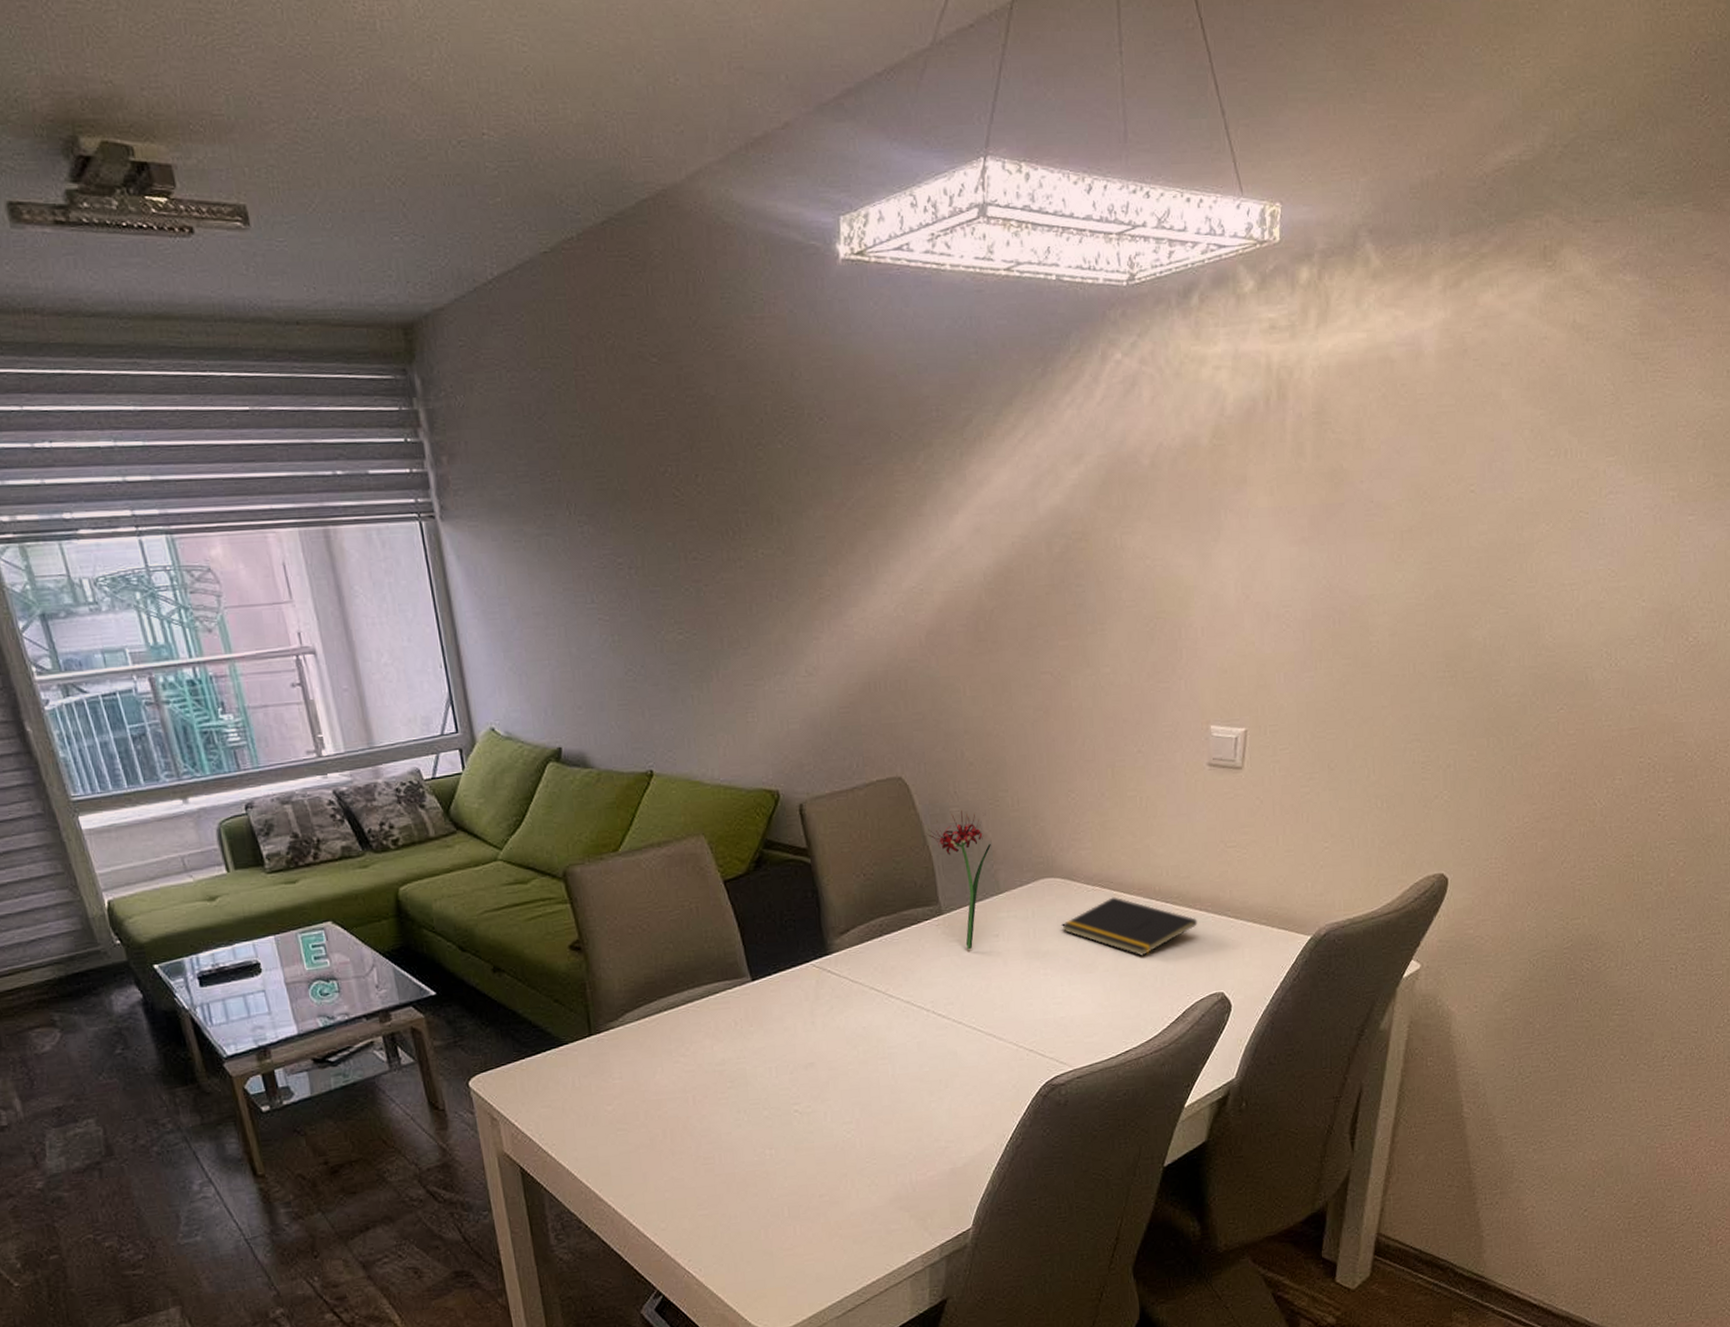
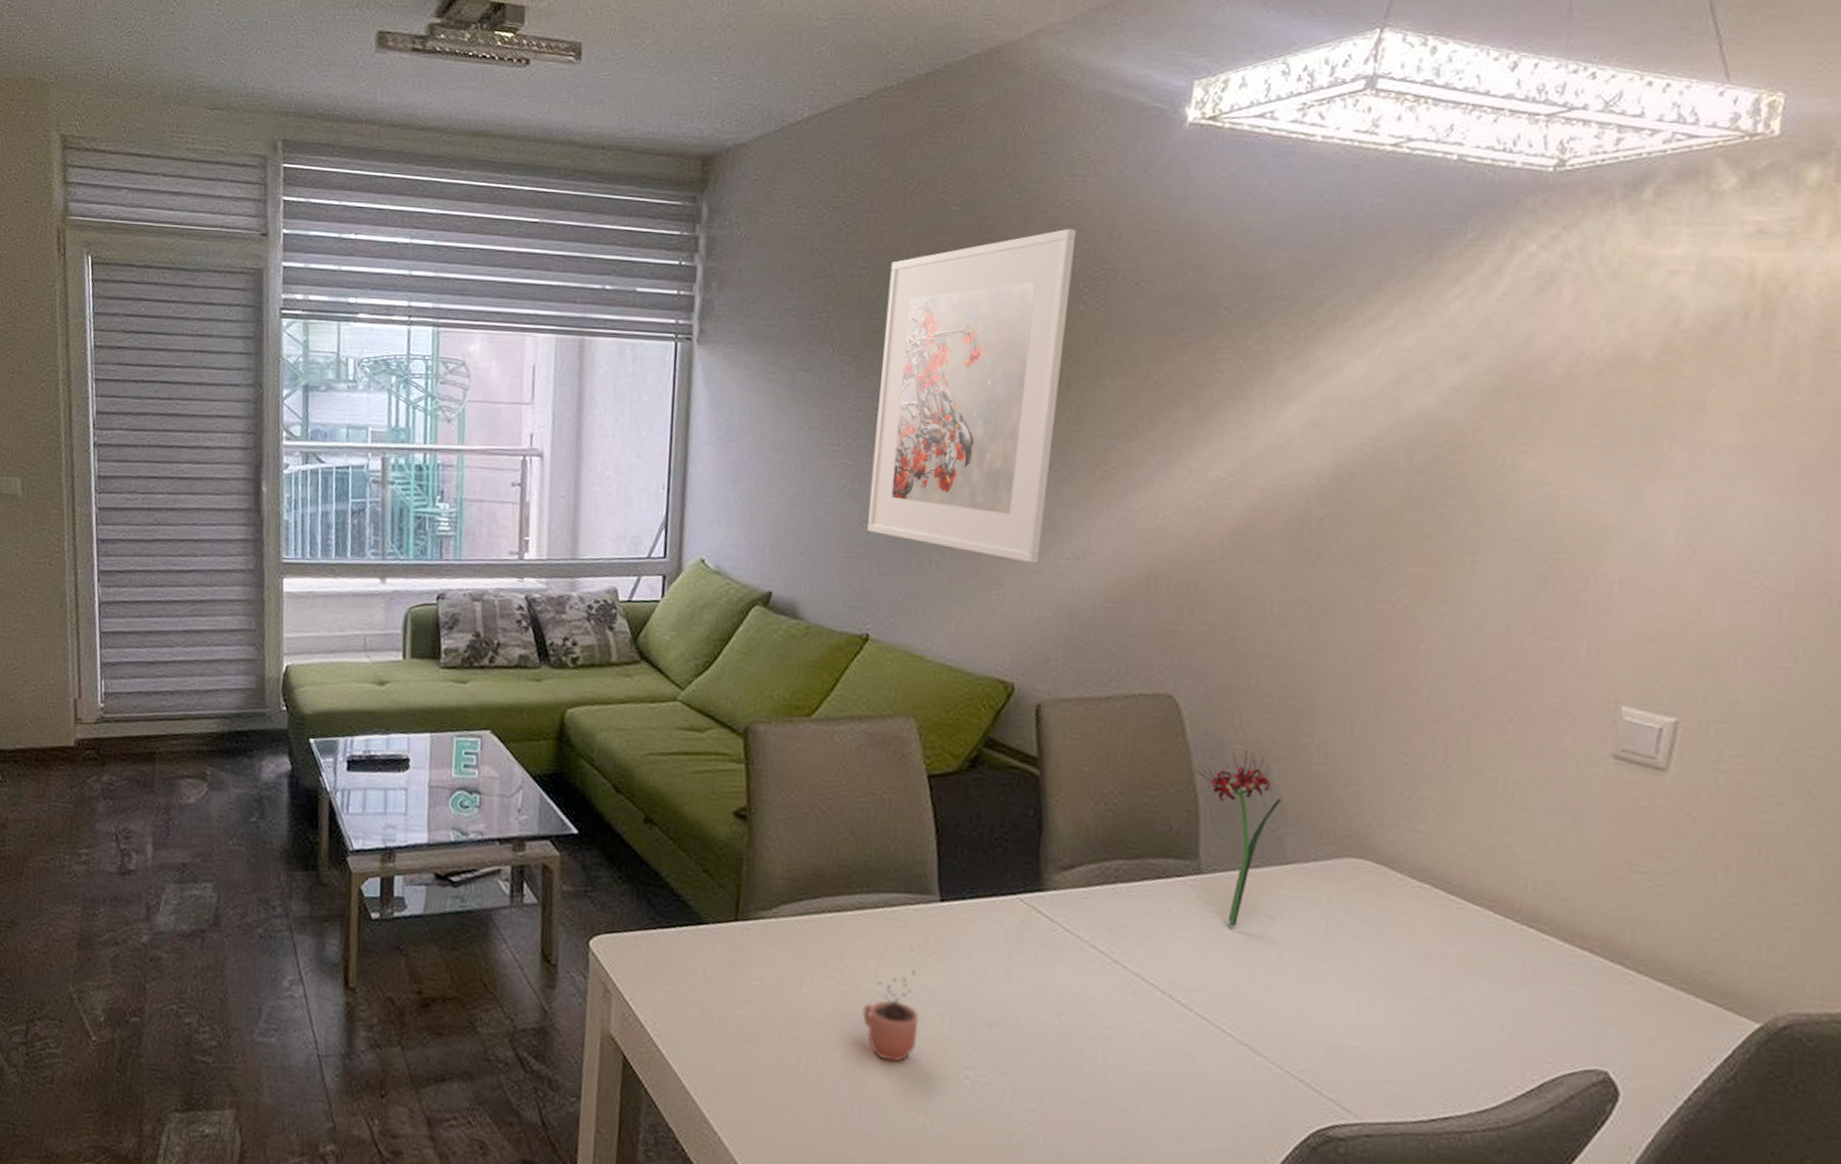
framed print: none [606,370,781,685] -> present [867,228,1077,563]
cocoa: none [707,1040,753,1115] -> present [862,970,920,1062]
notepad: present [1061,897,1198,956] -> none [1366,902,1576,992]

